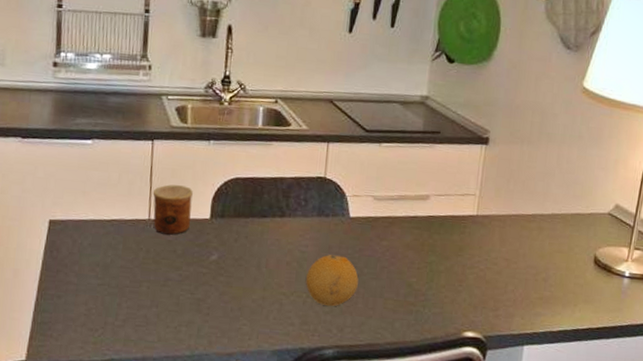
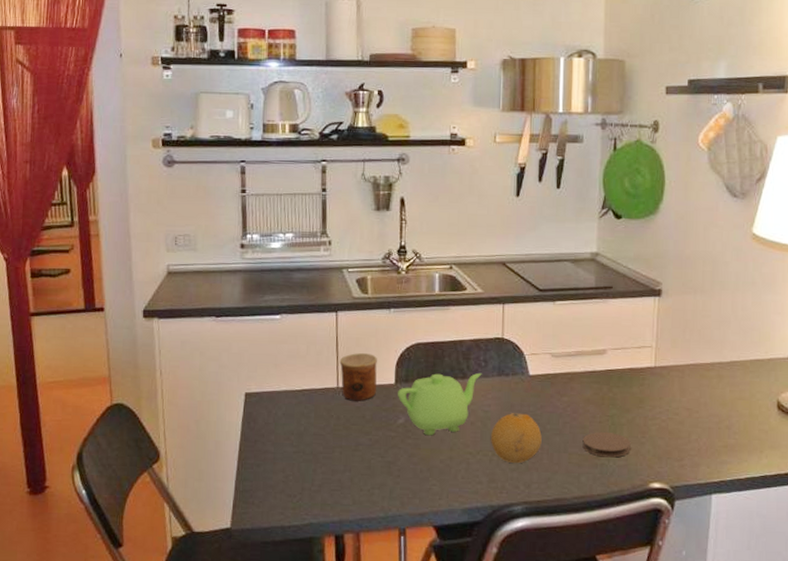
teapot: none [212,210,301,274] -> present [398,372,482,436]
coaster: none [398,278,448,305] -> present [582,431,631,458]

